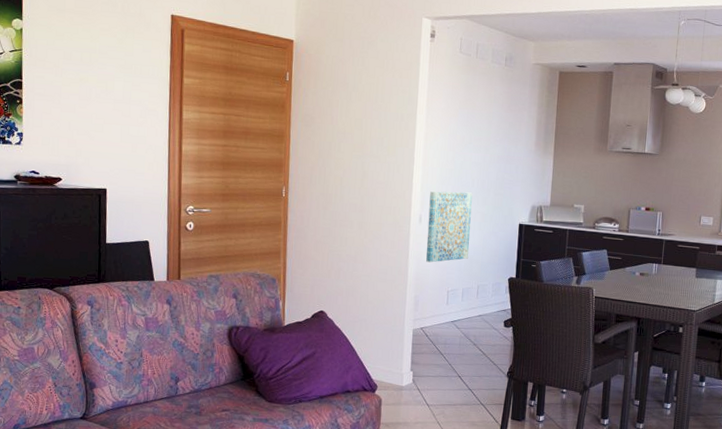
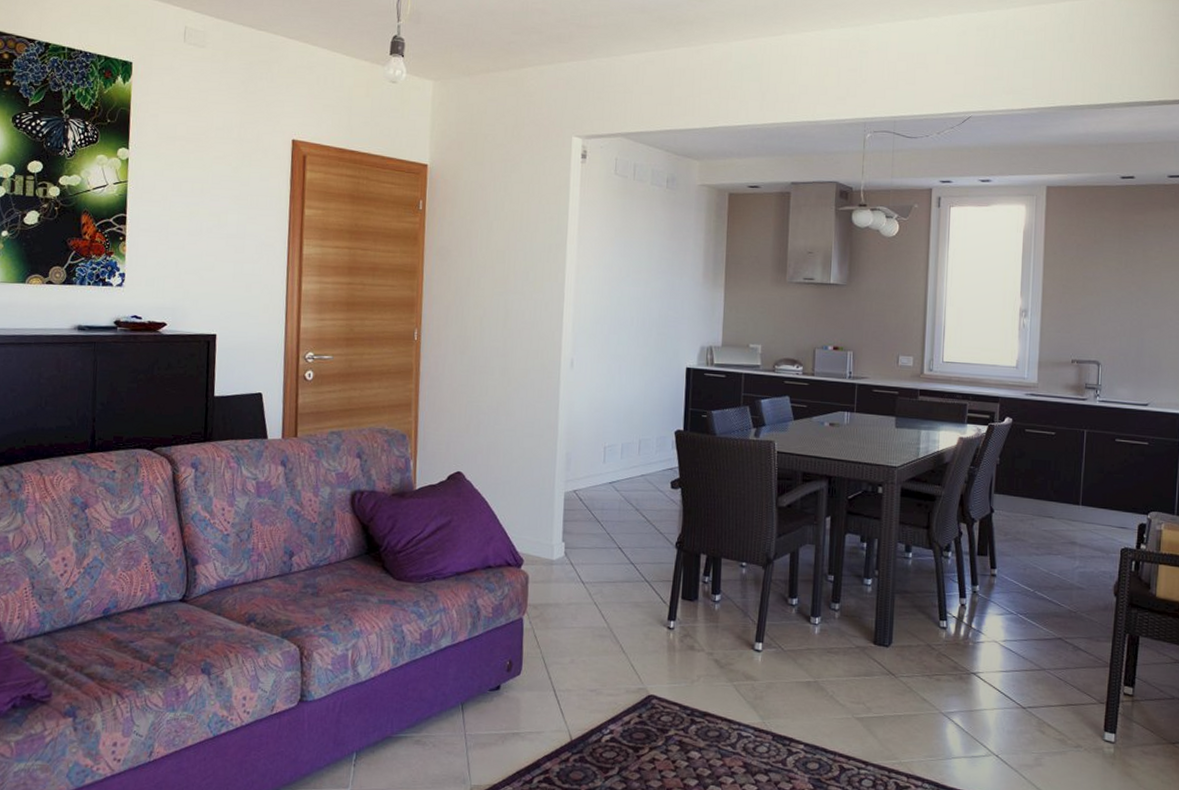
wall art: present [426,191,473,263] -> none [579,331,632,414]

